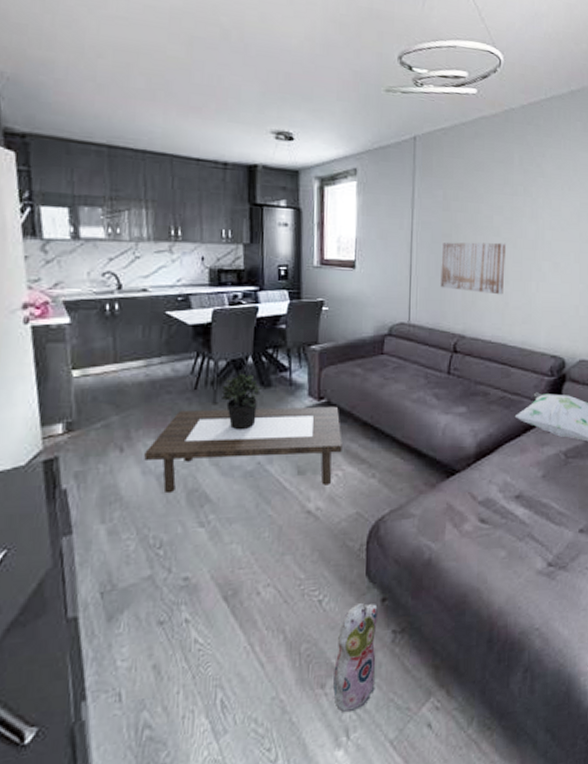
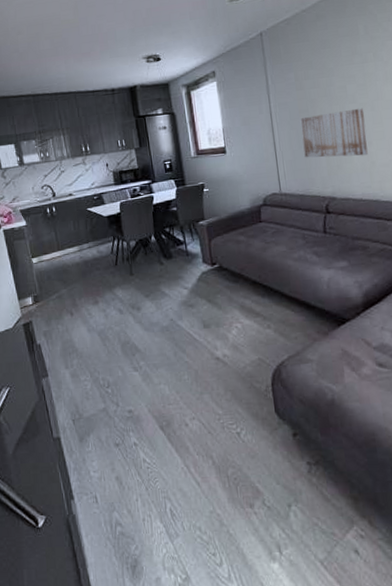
coffee table: present [144,406,342,494] -> none [87,269,238,346]
potted plant: present [222,374,261,430] -> none [135,249,165,295]
plush toy: present [333,602,378,712] -> none [258,436,299,530]

